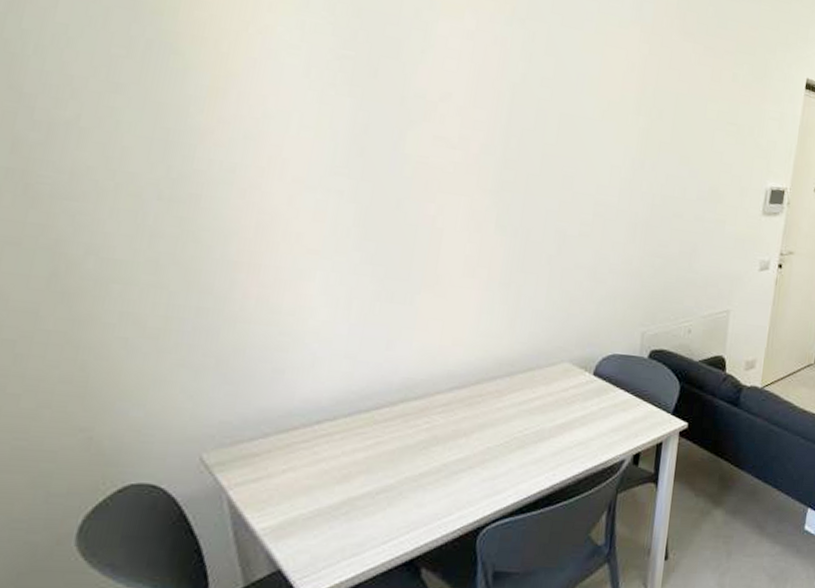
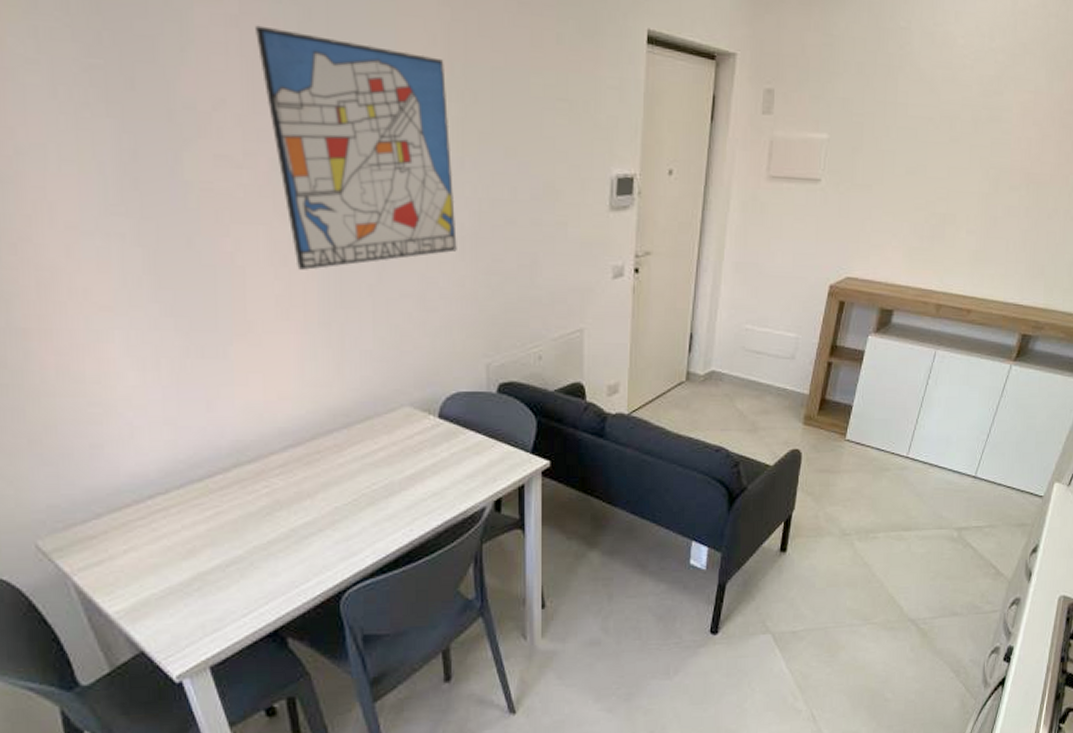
wall art: none [486,40,639,237] -> present [256,25,457,270]

